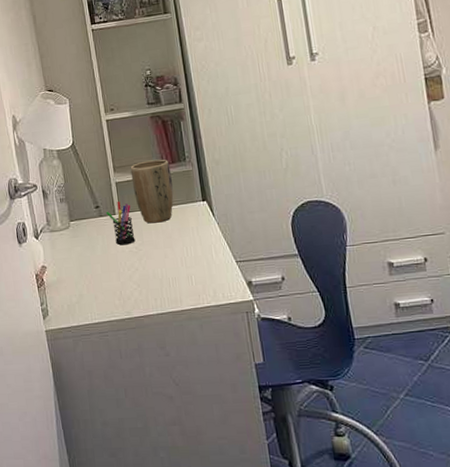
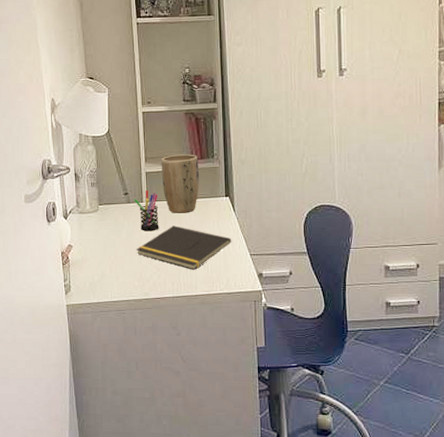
notepad: none [113,236,215,283] -> present [136,226,232,270]

